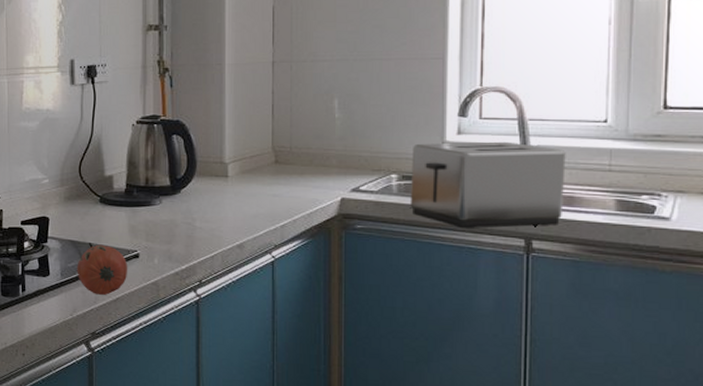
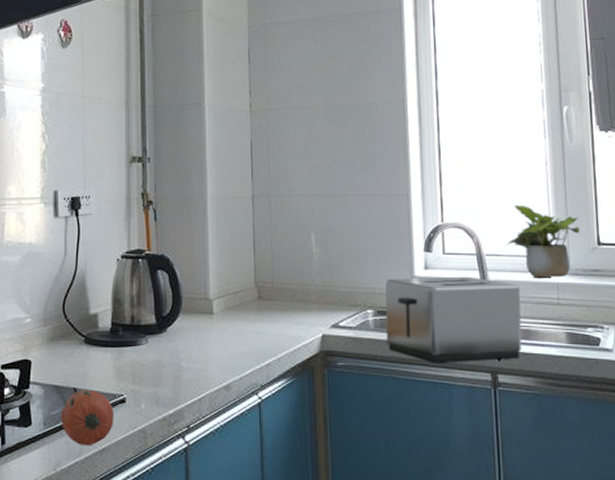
potted plant: none [553,68,643,145] -> present [506,206,580,279]

